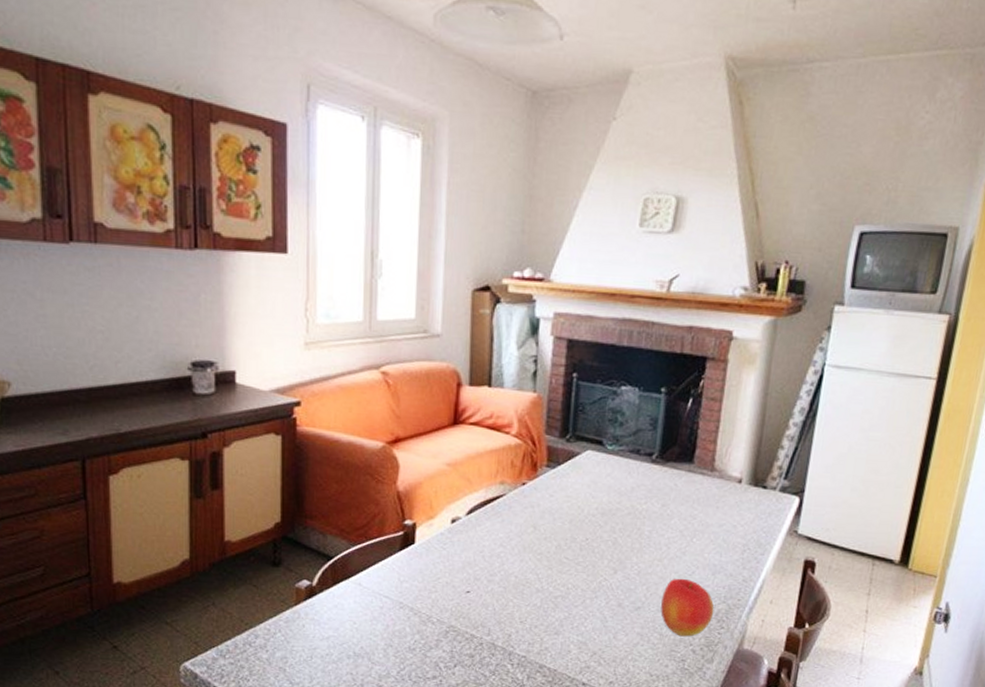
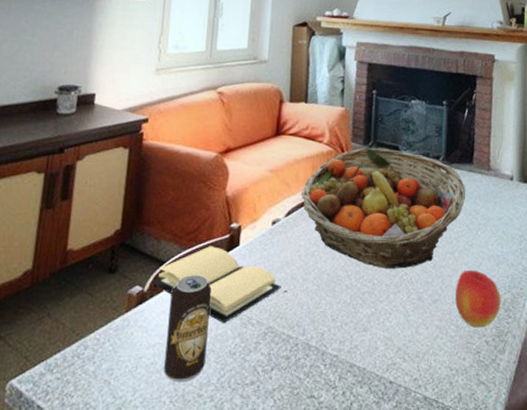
book: none [320,543,463,621] -> present [151,246,281,324]
beverage can: none [340,571,386,673] -> present [164,275,212,383]
fruit basket: none [484,441,683,574] -> present [301,147,466,269]

